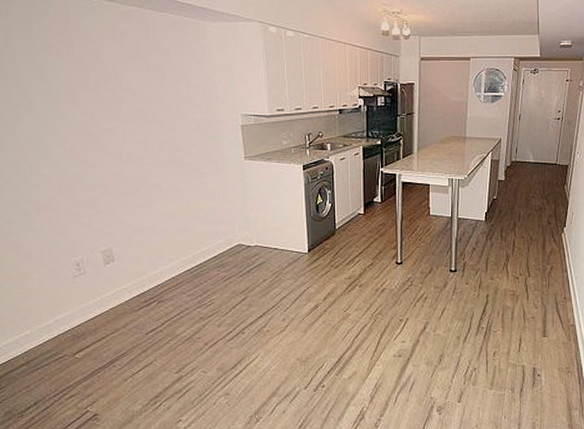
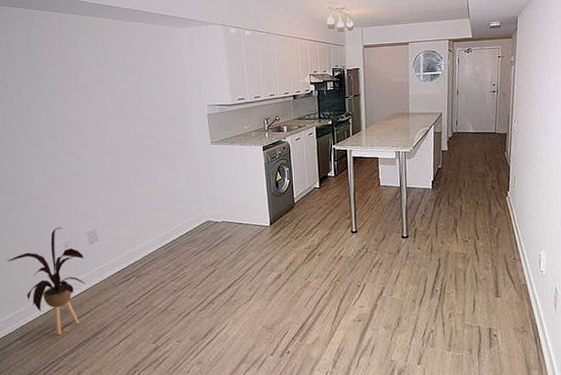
house plant: none [9,243,100,361] -> present [7,227,86,334]

